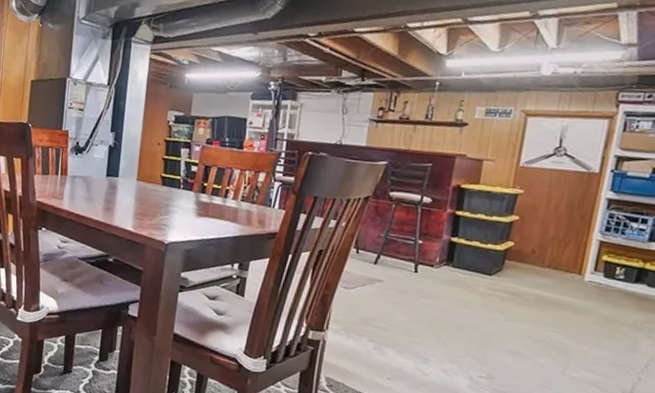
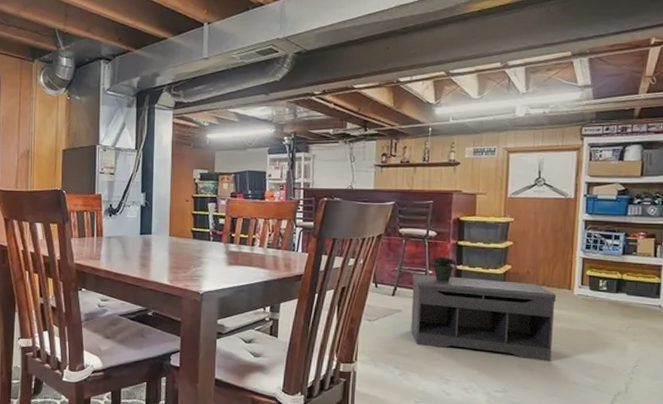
bench: none [391,242,563,352] -> present [411,274,556,362]
potted plant: none [422,204,453,255] -> present [431,237,458,282]

